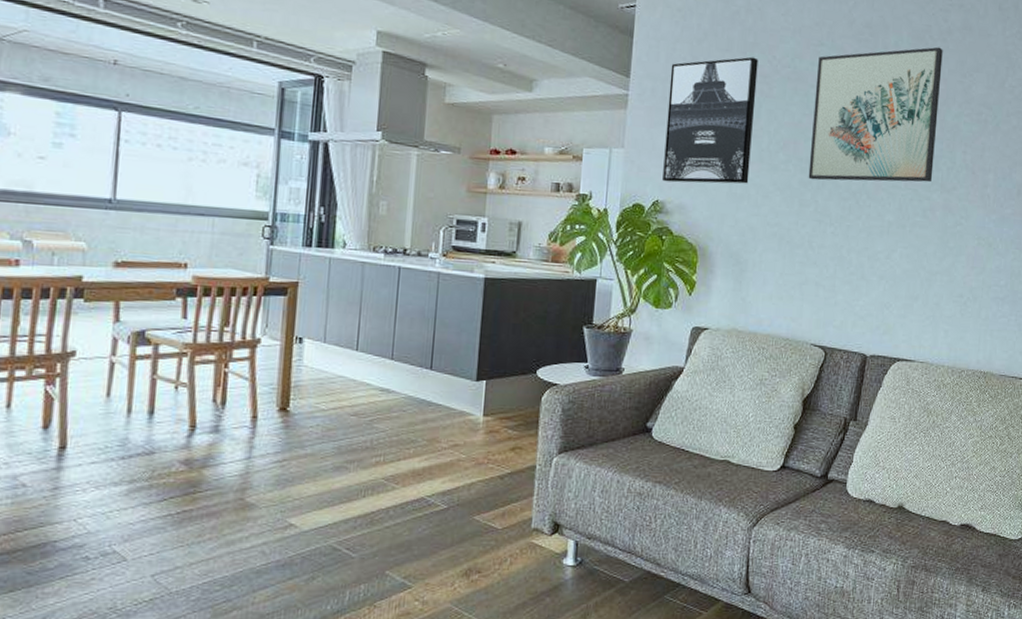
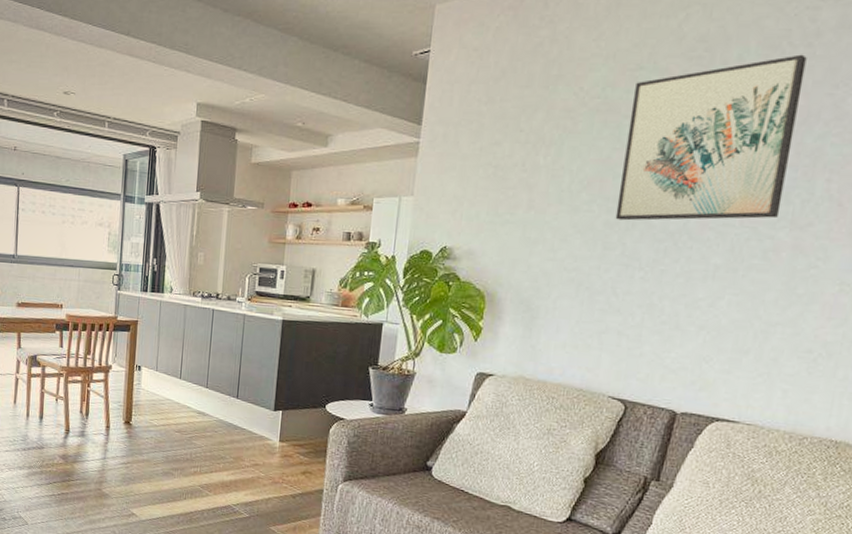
wall art: present [662,57,759,184] -> none [451,91,563,229]

